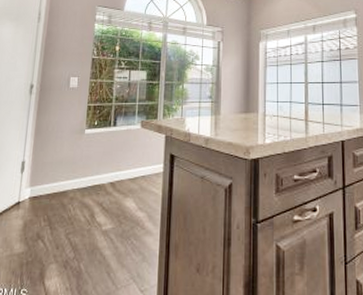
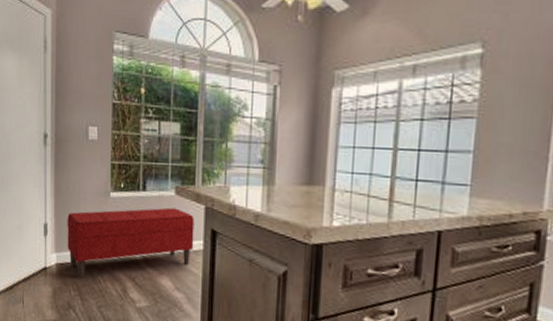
bench: none [41,139,156,209] -> present [67,207,195,279]

